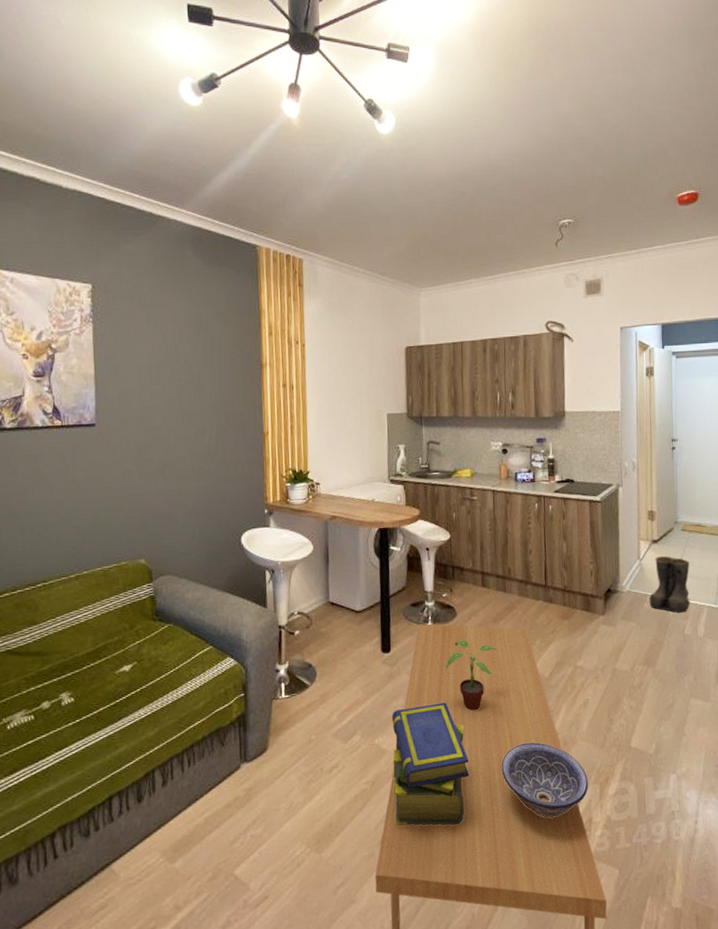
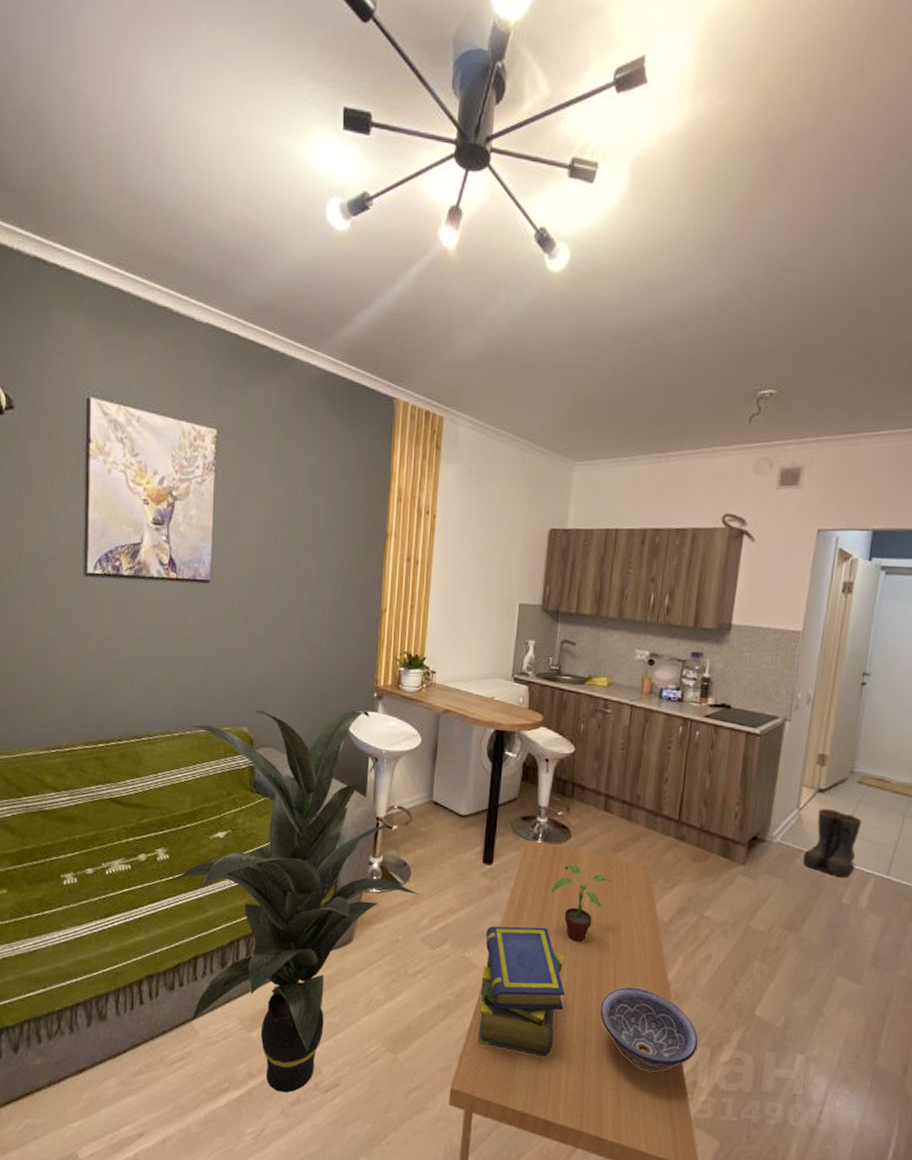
indoor plant: none [81,527,326,919] -> present [174,710,418,1093]

